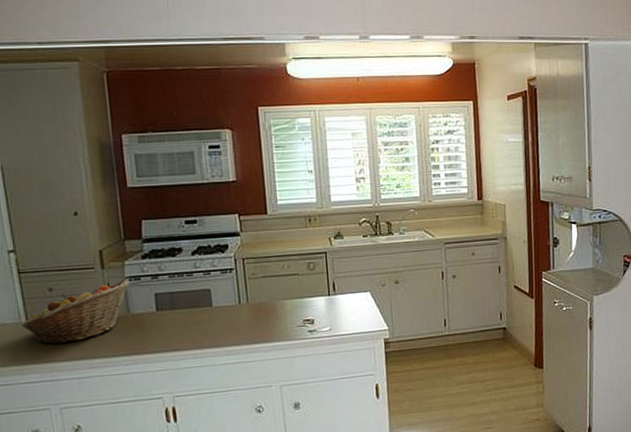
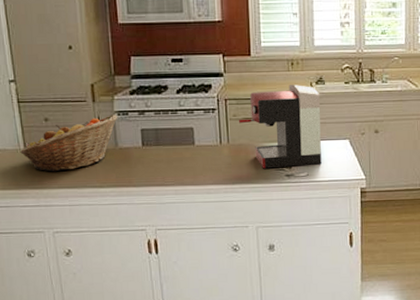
coffee maker: none [257,240,344,326] -> present [238,85,322,169]

